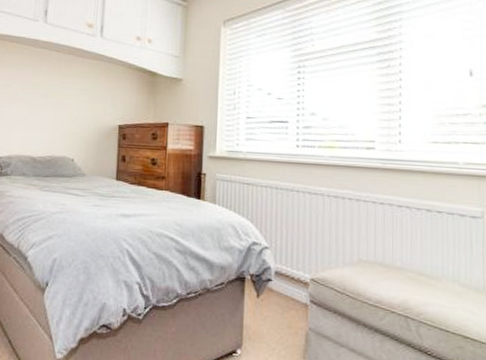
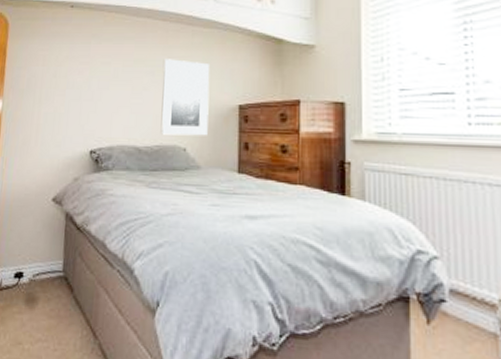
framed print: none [52,84,96,150] -> present [160,59,210,136]

